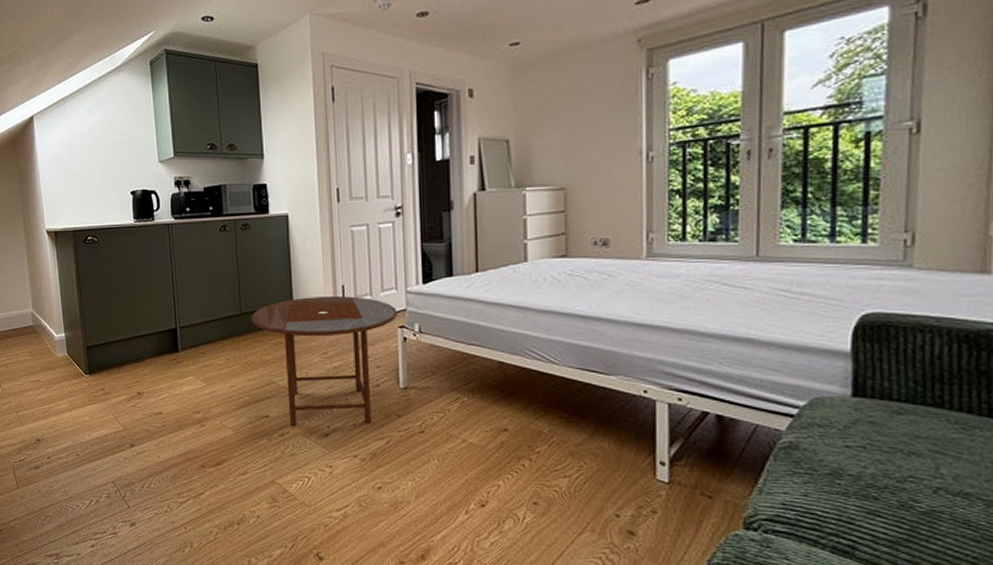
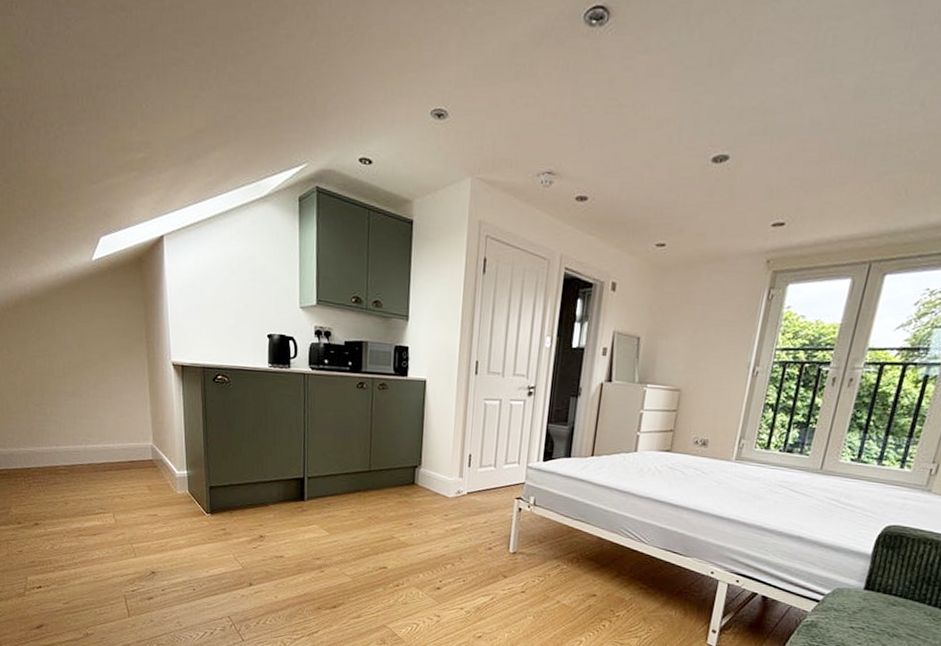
side table: present [252,296,398,426] -> none [380,461,517,582]

